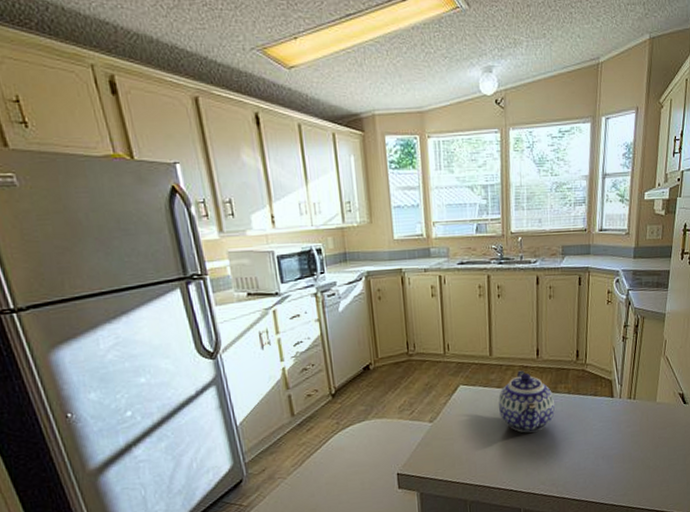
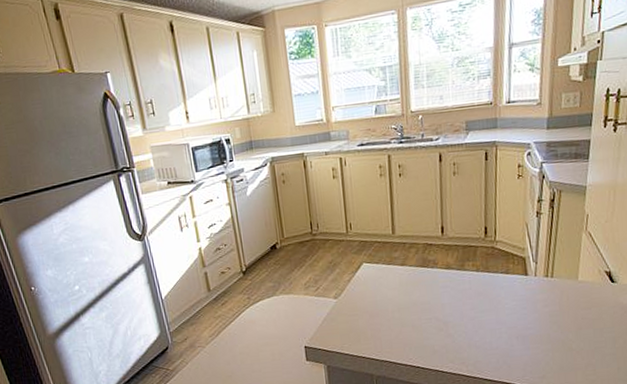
teapot: present [498,370,556,433] -> none [402,248,463,311]

